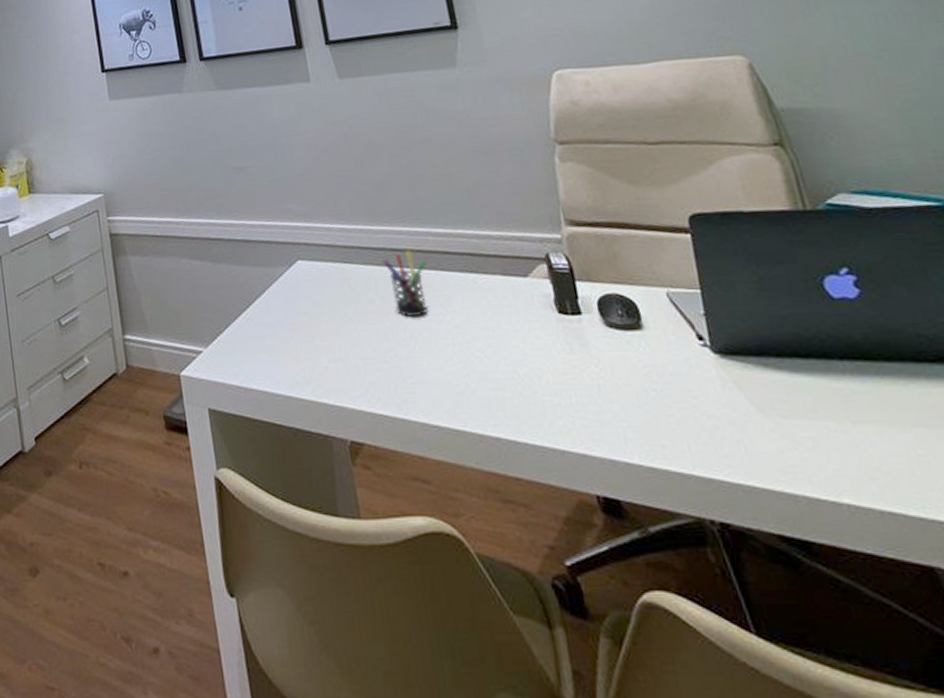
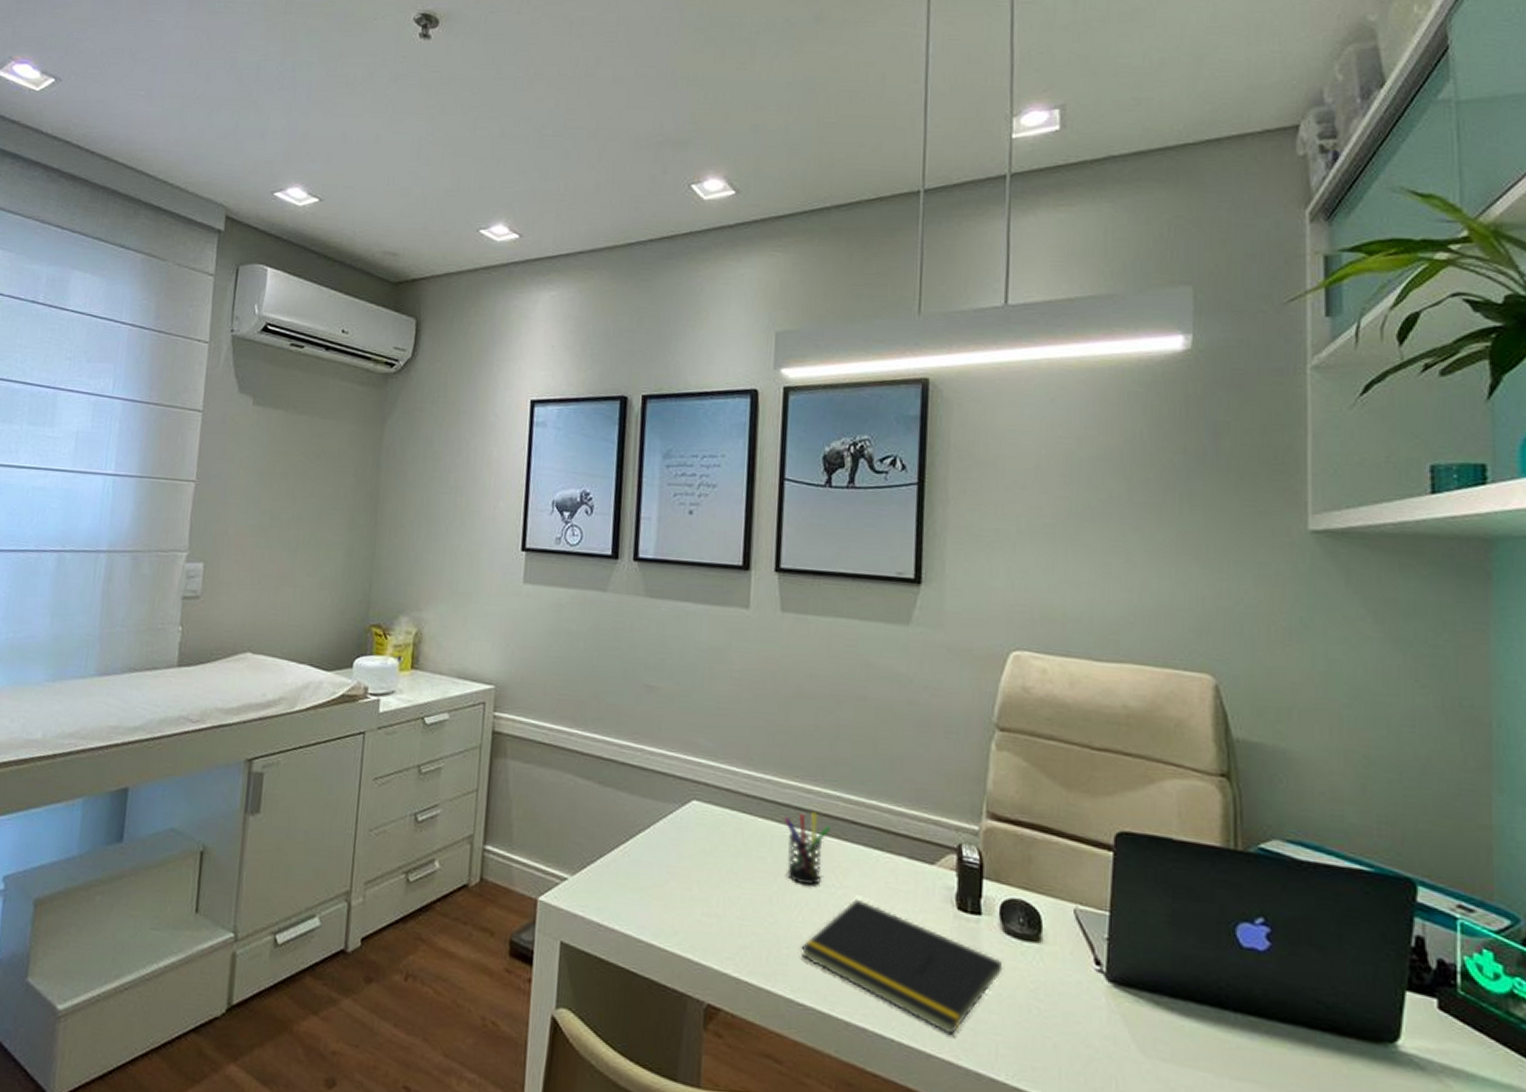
notepad: none [423,321,614,429] -> present [801,898,1003,1035]

